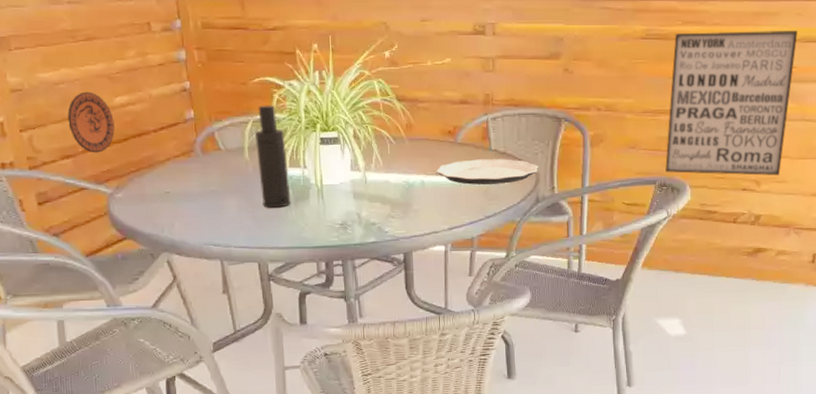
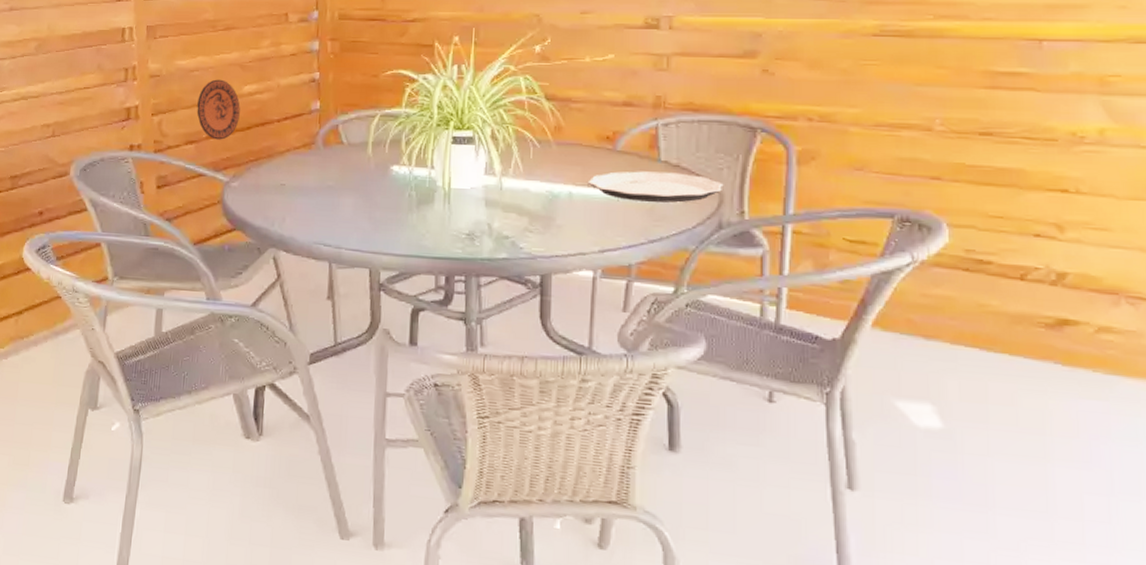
atomizer: present [254,105,291,208] -> none [380,99,413,210]
wall art: present [665,30,798,176] -> none [908,26,1121,221]

